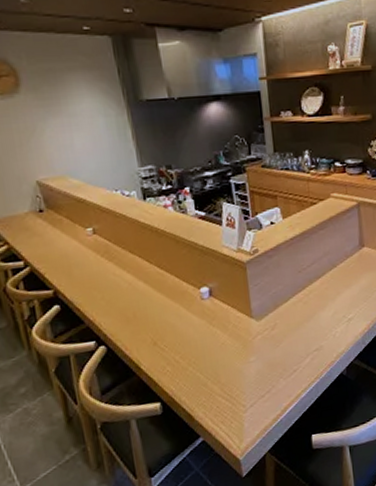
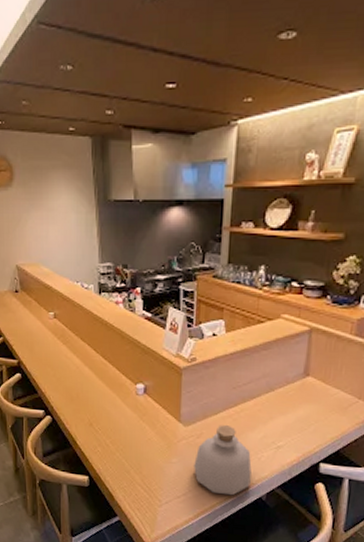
bottle: none [273,310,330,382] -> present [194,425,252,496]

